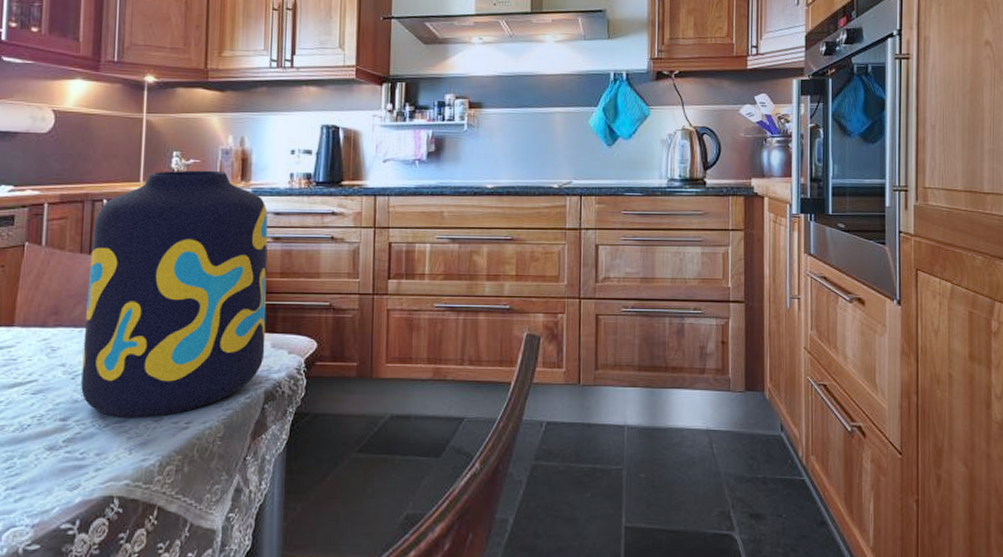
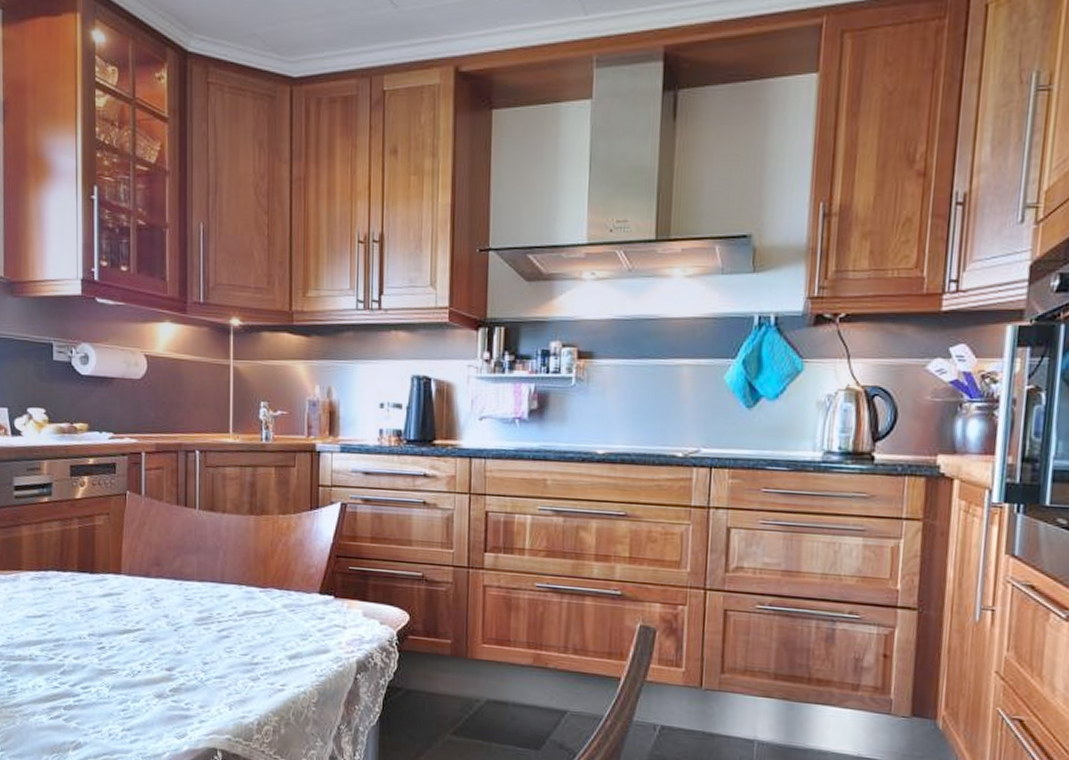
vase: present [81,170,268,417] -> none [183,422,358,676]

